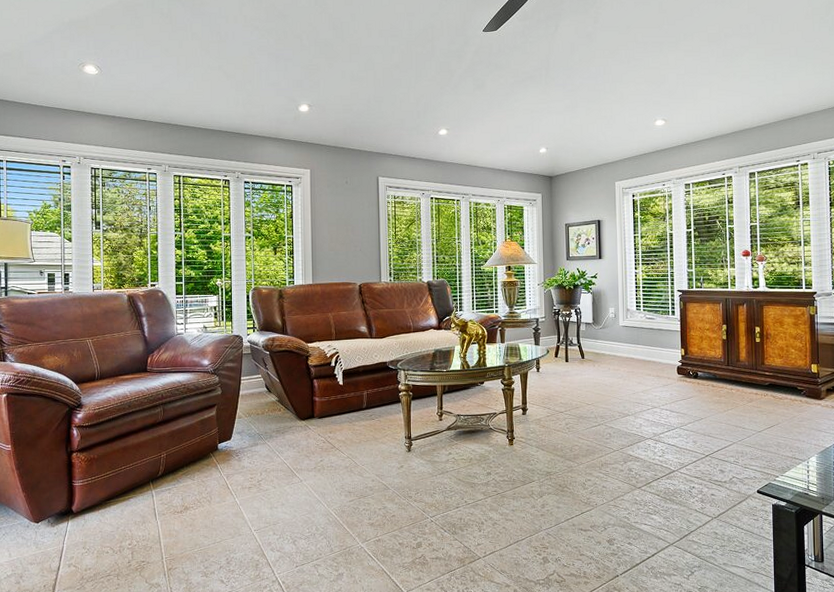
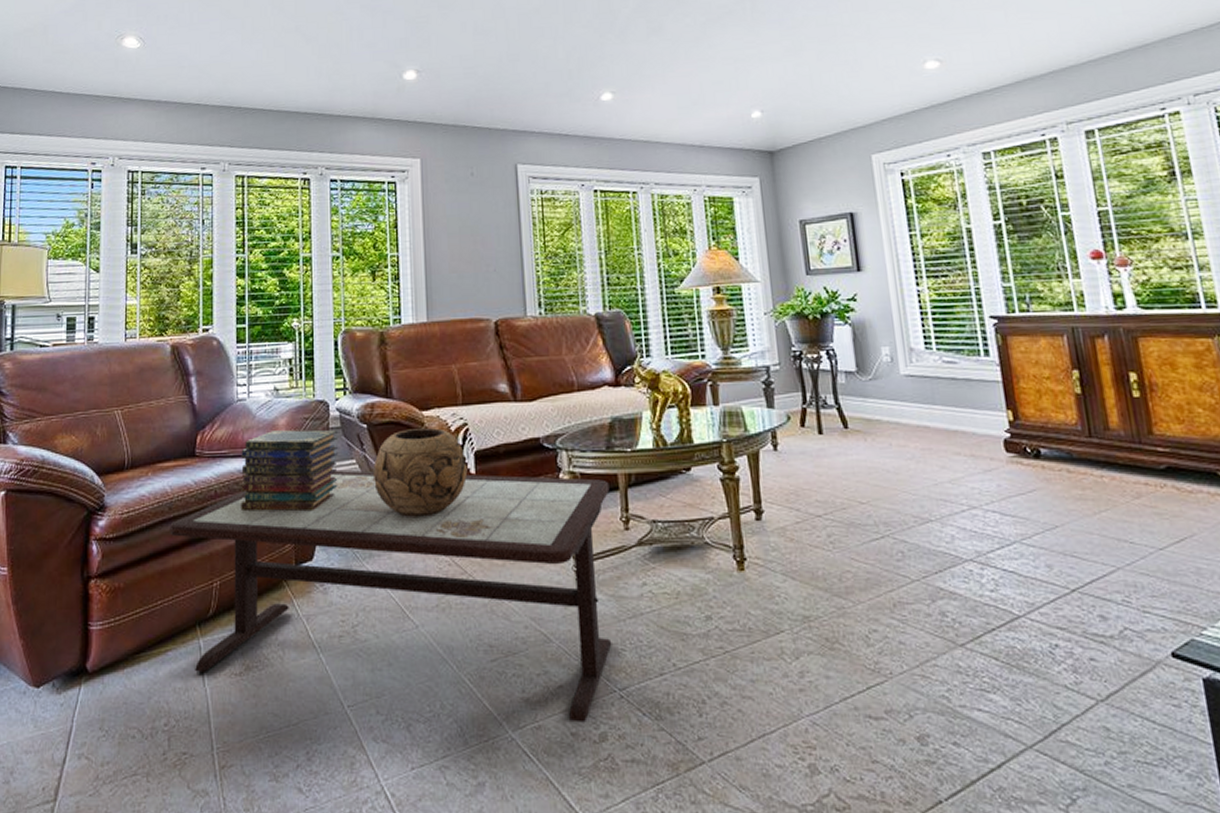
coffee table: none [130,381,431,537] -> present [170,469,612,723]
book stack: none [180,355,250,409] -> present [241,430,339,512]
decorative bowl: none [273,355,338,412] -> present [374,428,468,517]

